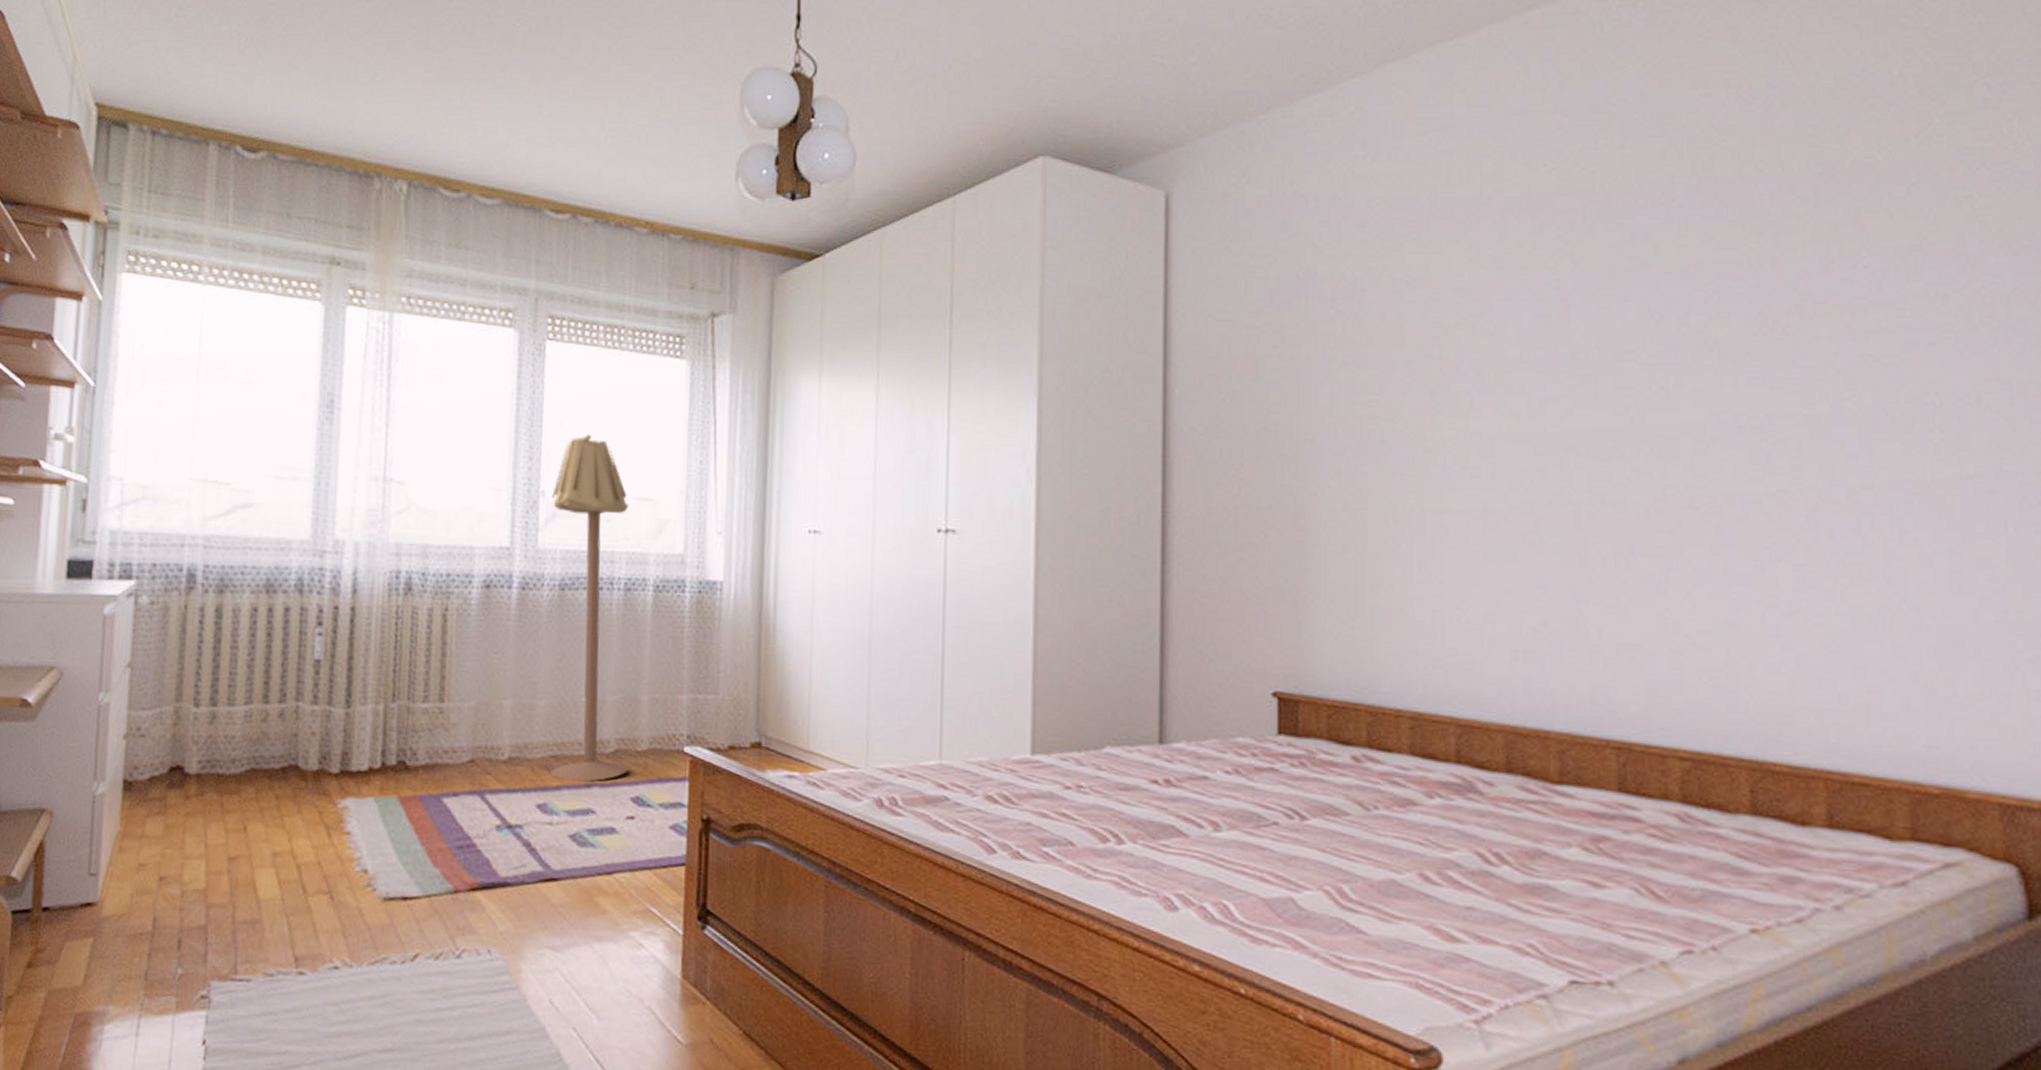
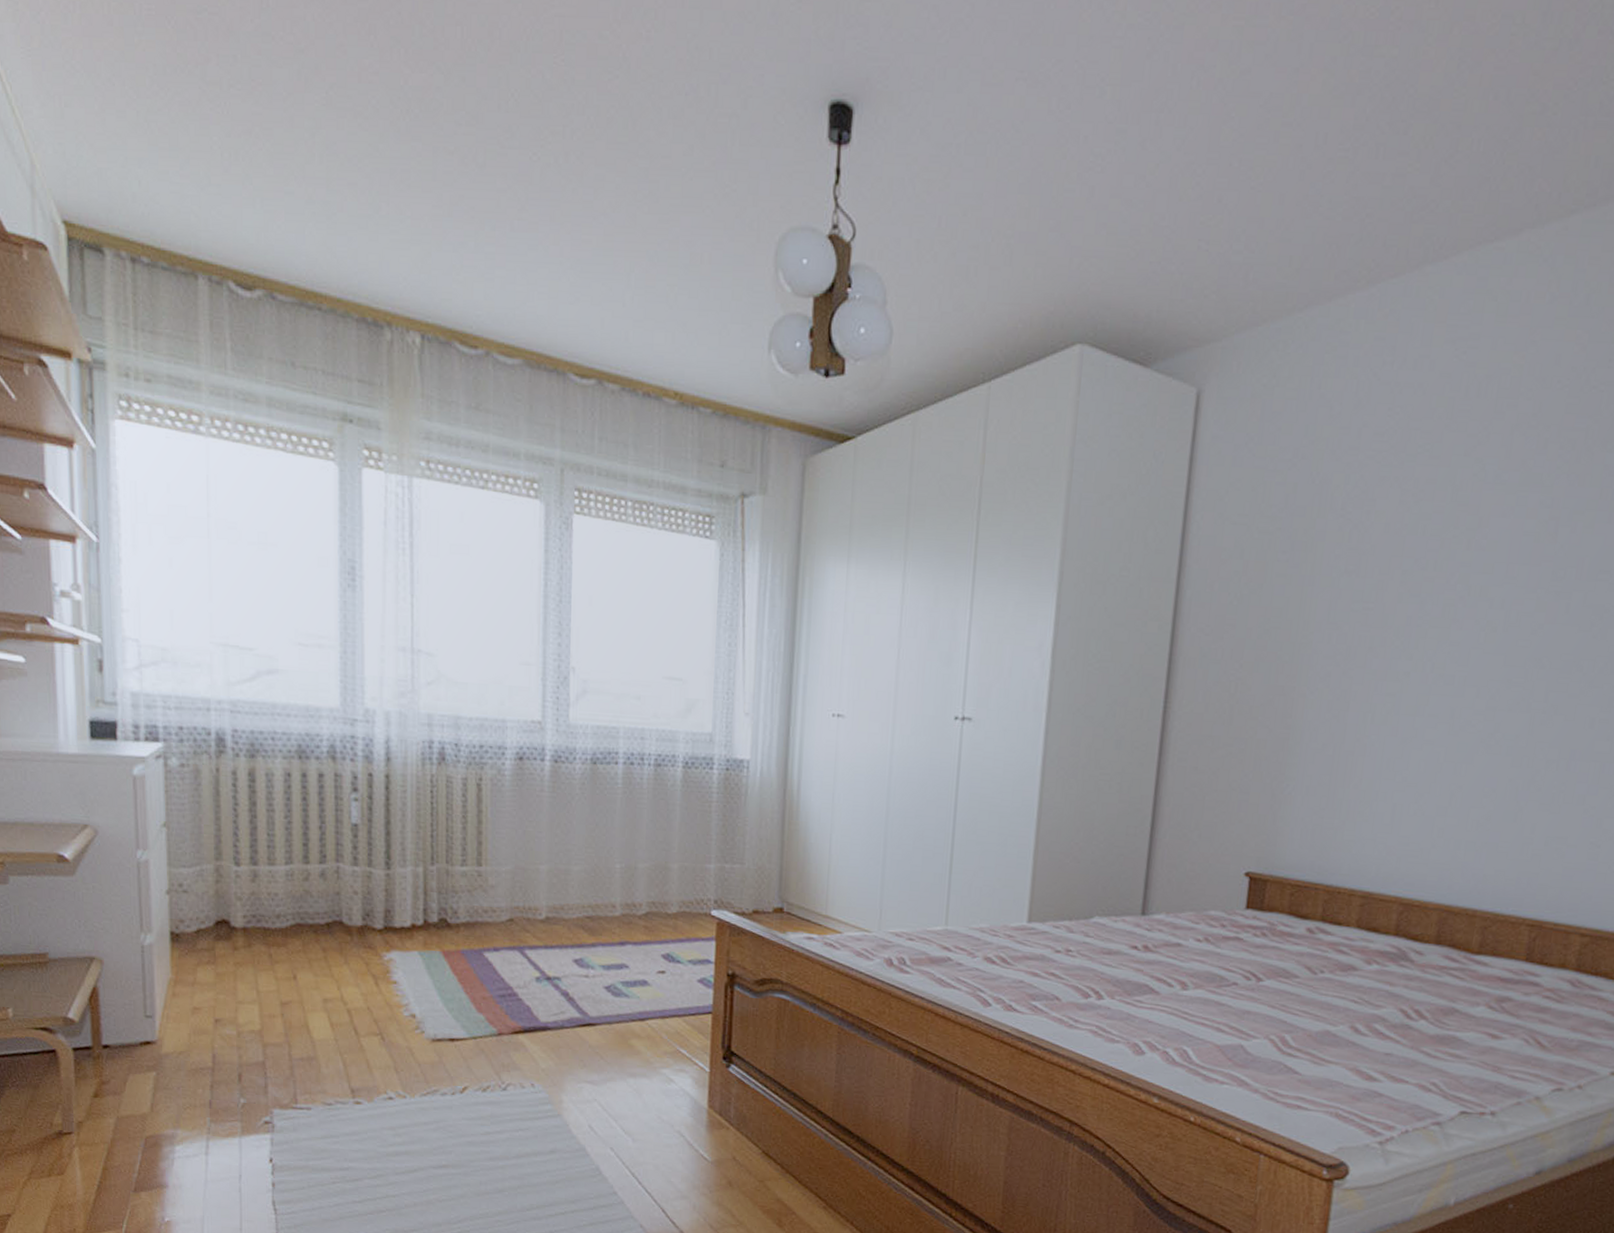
floor lamp: present [550,434,630,782] -> none [582,612,661,940]

